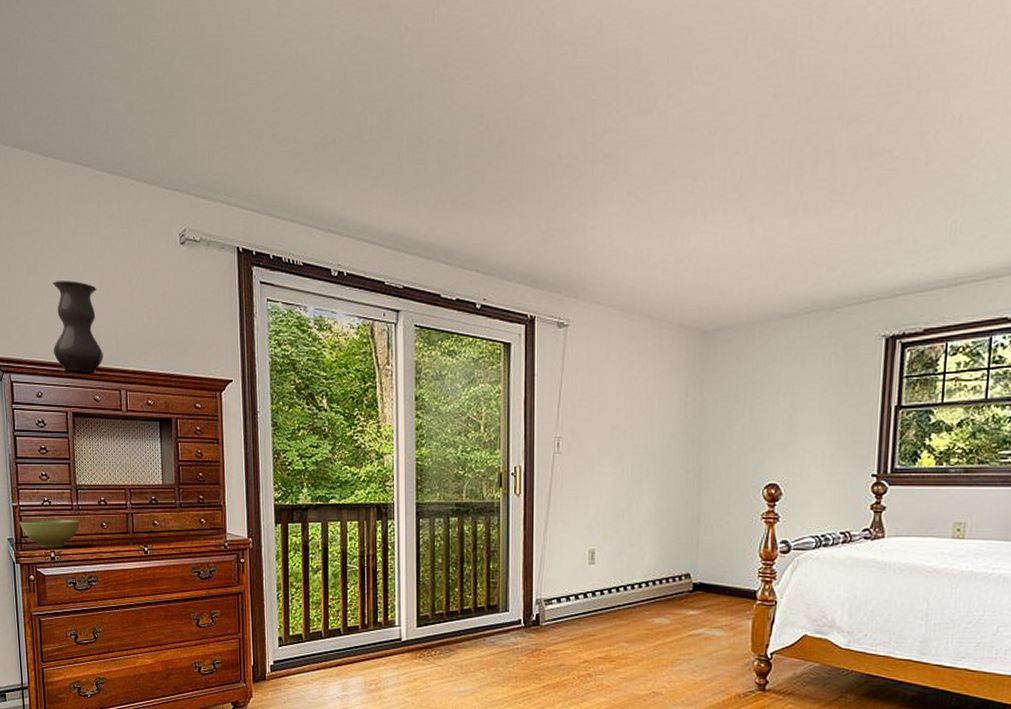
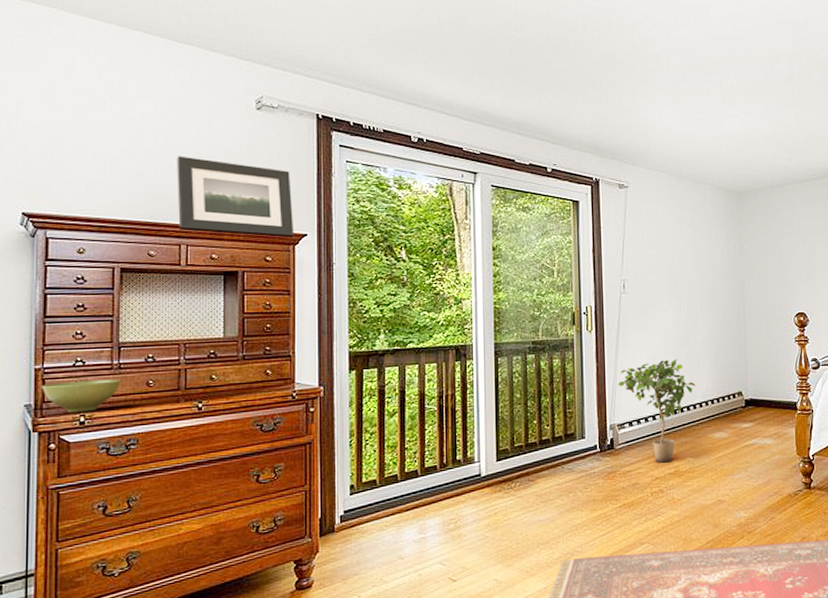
vase: present [53,280,104,374] -> none [101,139,162,230]
picture frame: none [112,297,221,384] -> present [177,156,295,238]
potted plant: none [546,531,636,646] -> present [617,359,696,463]

